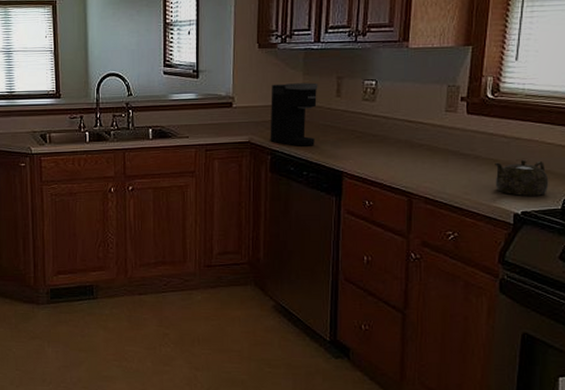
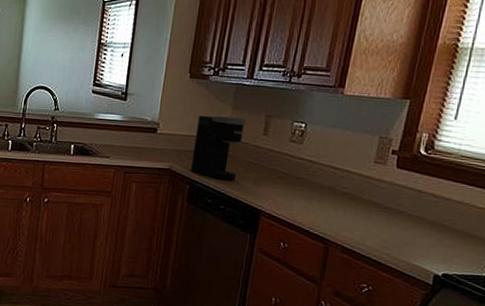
teapot: present [495,159,549,196] -> none [417,220,476,260]

